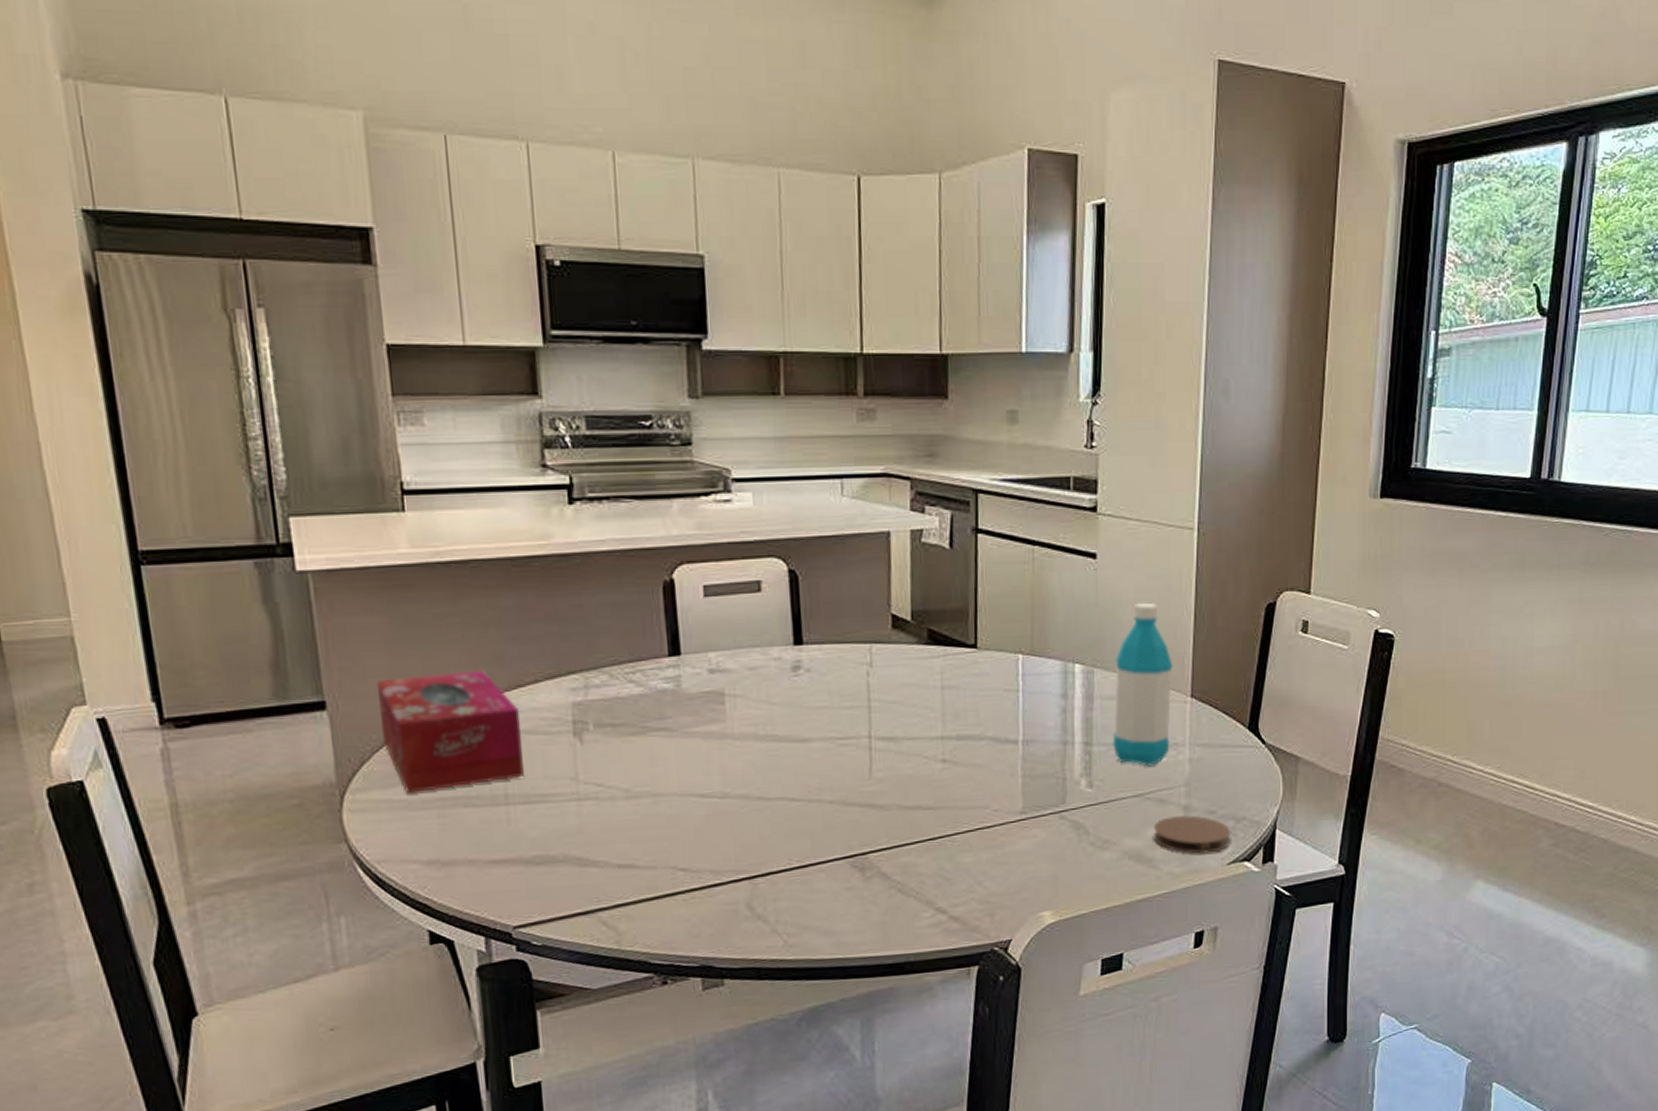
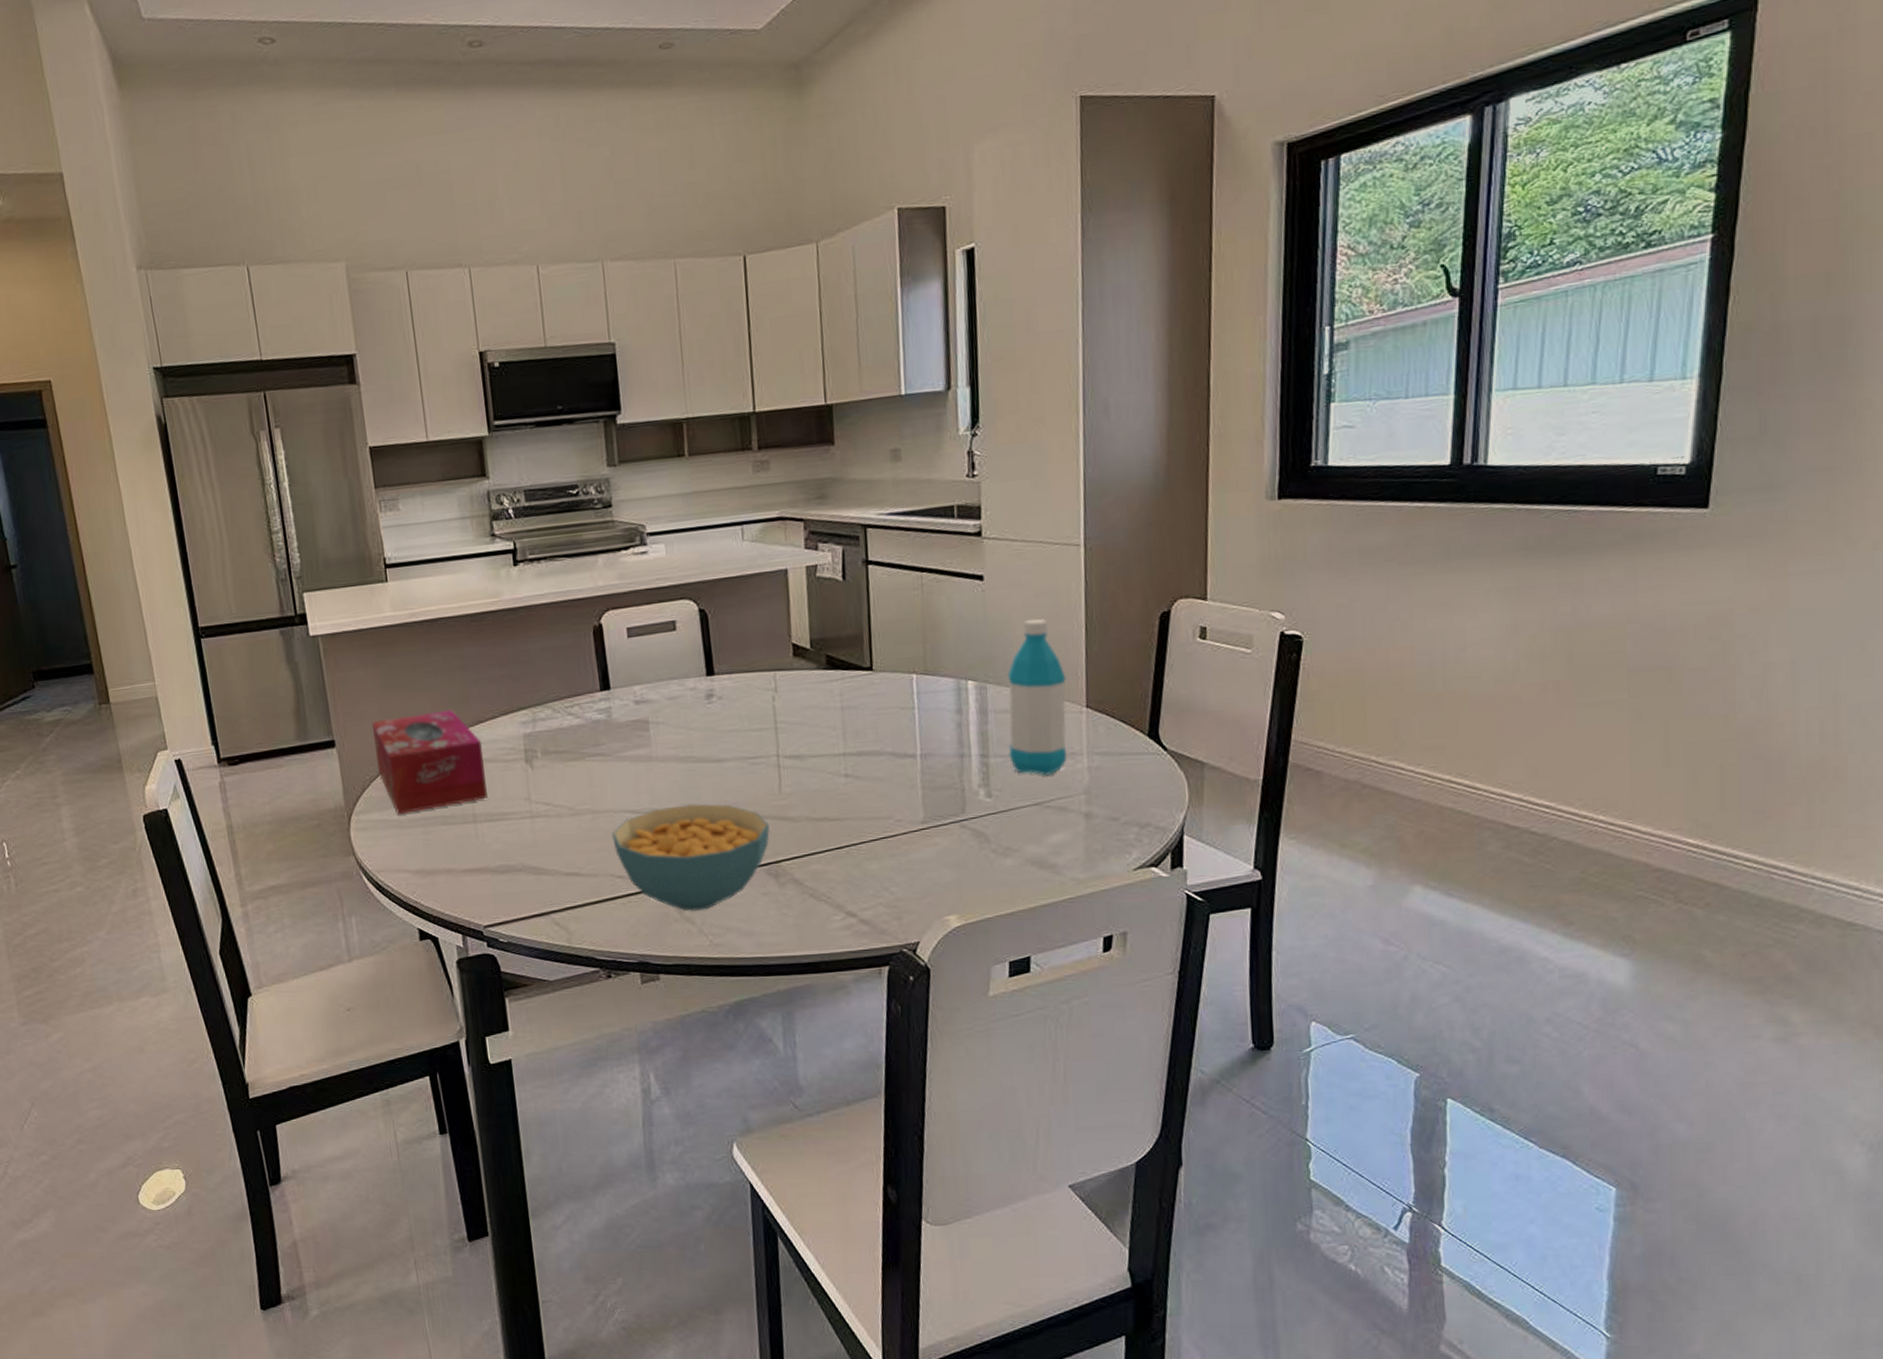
cereal bowl: none [675,787,857,909] -> present [612,803,770,912]
coaster: present [1153,815,1231,855] -> none [1055,822,1136,861]

